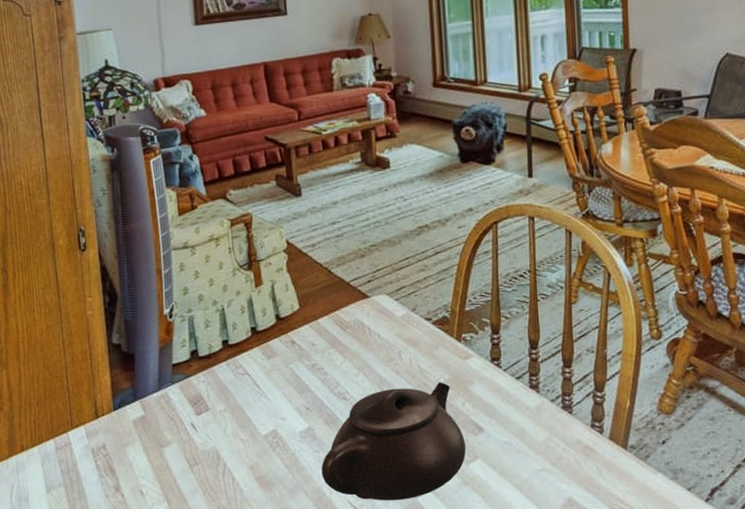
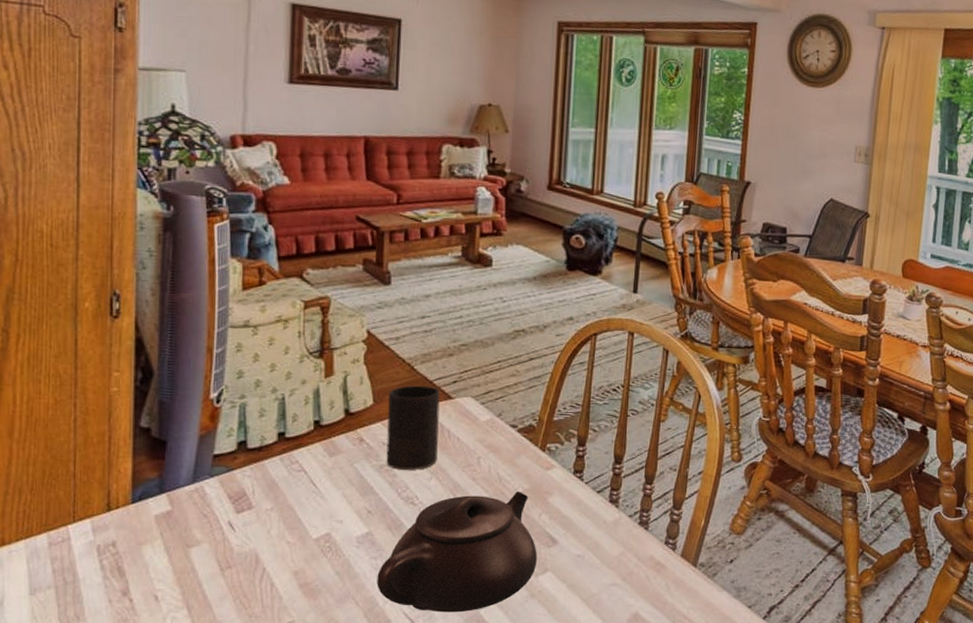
cup: none [312,287,362,368] -> present [386,385,440,470]

